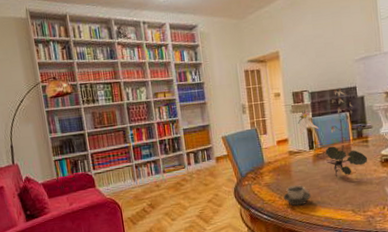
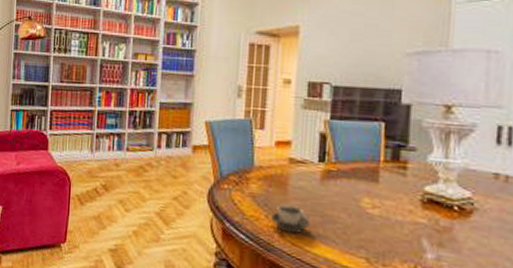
plant: present [298,87,368,178] -> none [308,87,404,209]

